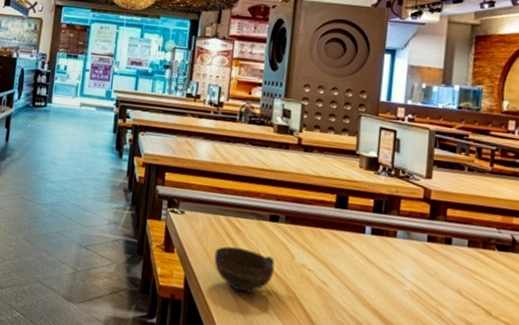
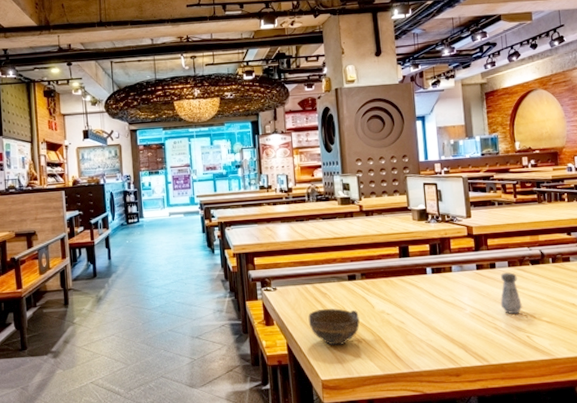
salt shaker: none [449,252,477,306] -> present [500,272,522,315]

